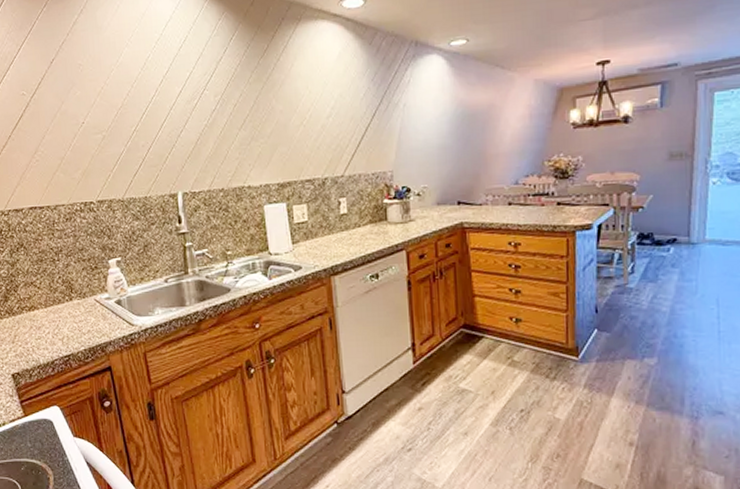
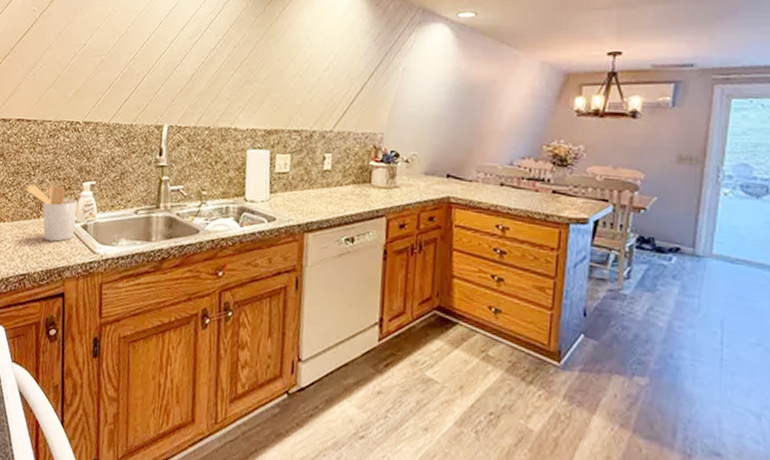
utensil holder: none [52,267,110,321] -> present [25,185,77,242]

